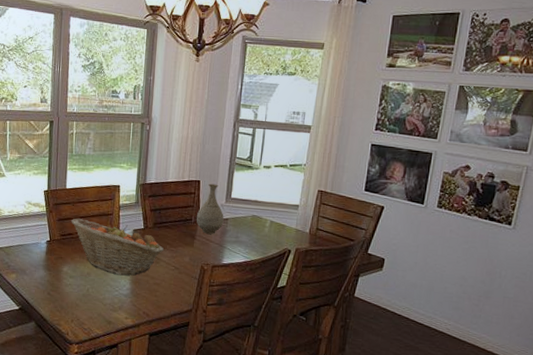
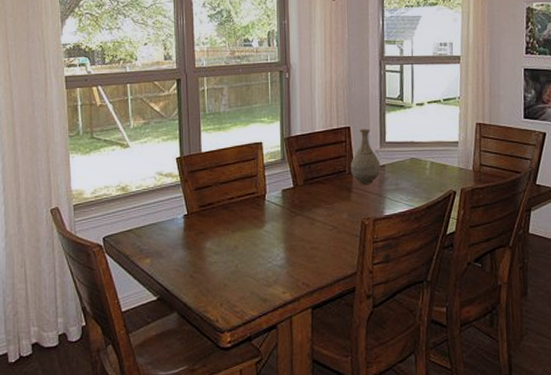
fruit basket: present [71,218,164,276] -> none [210,185,318,244]

